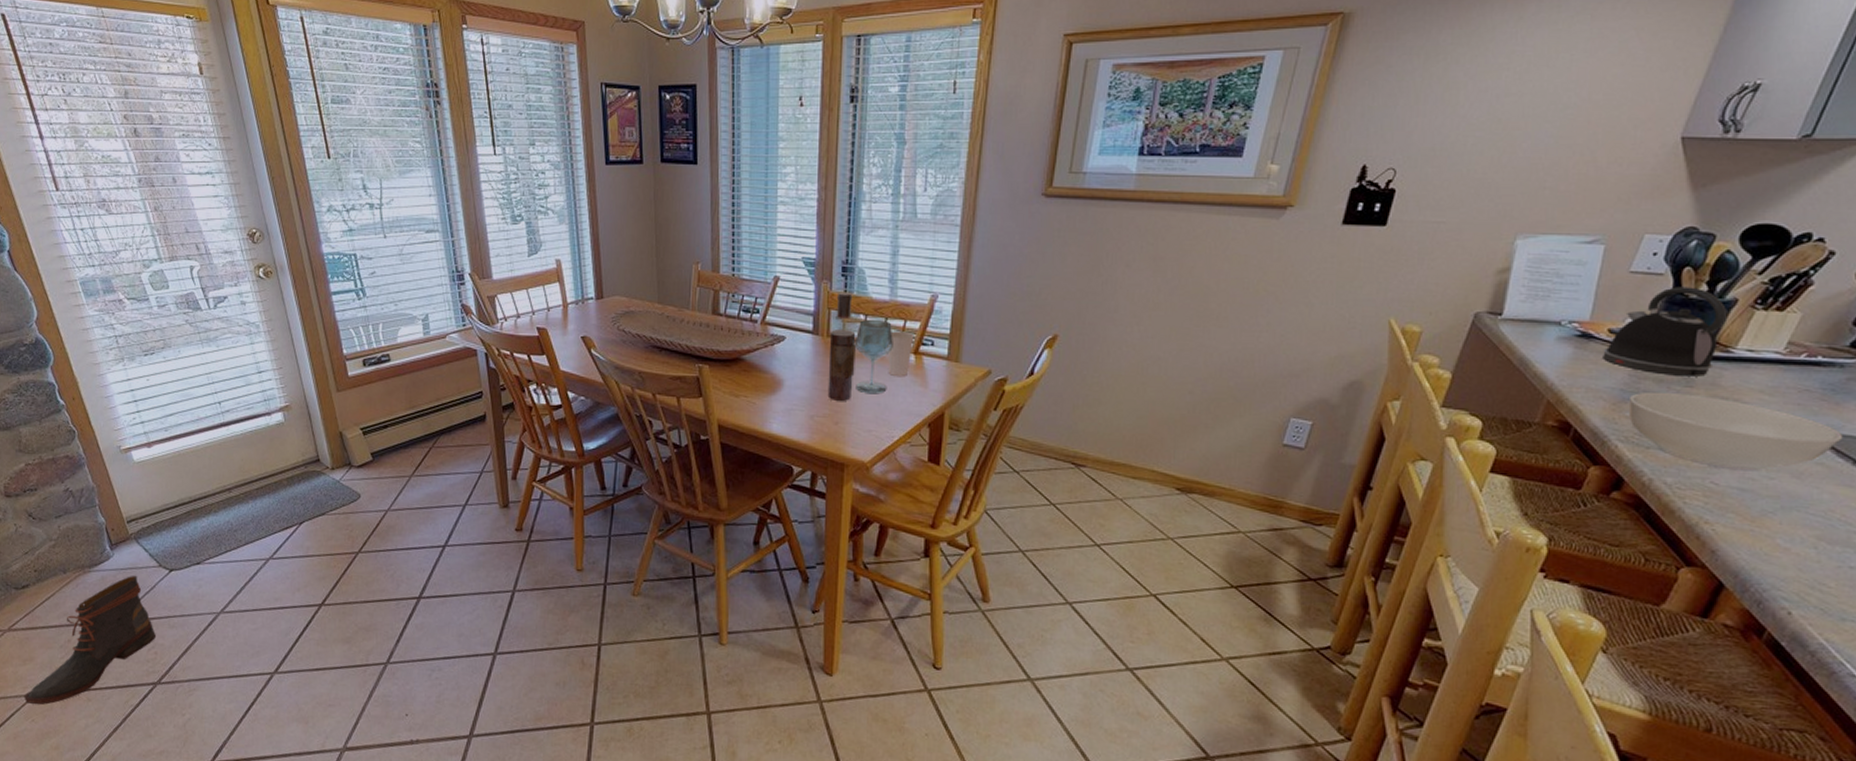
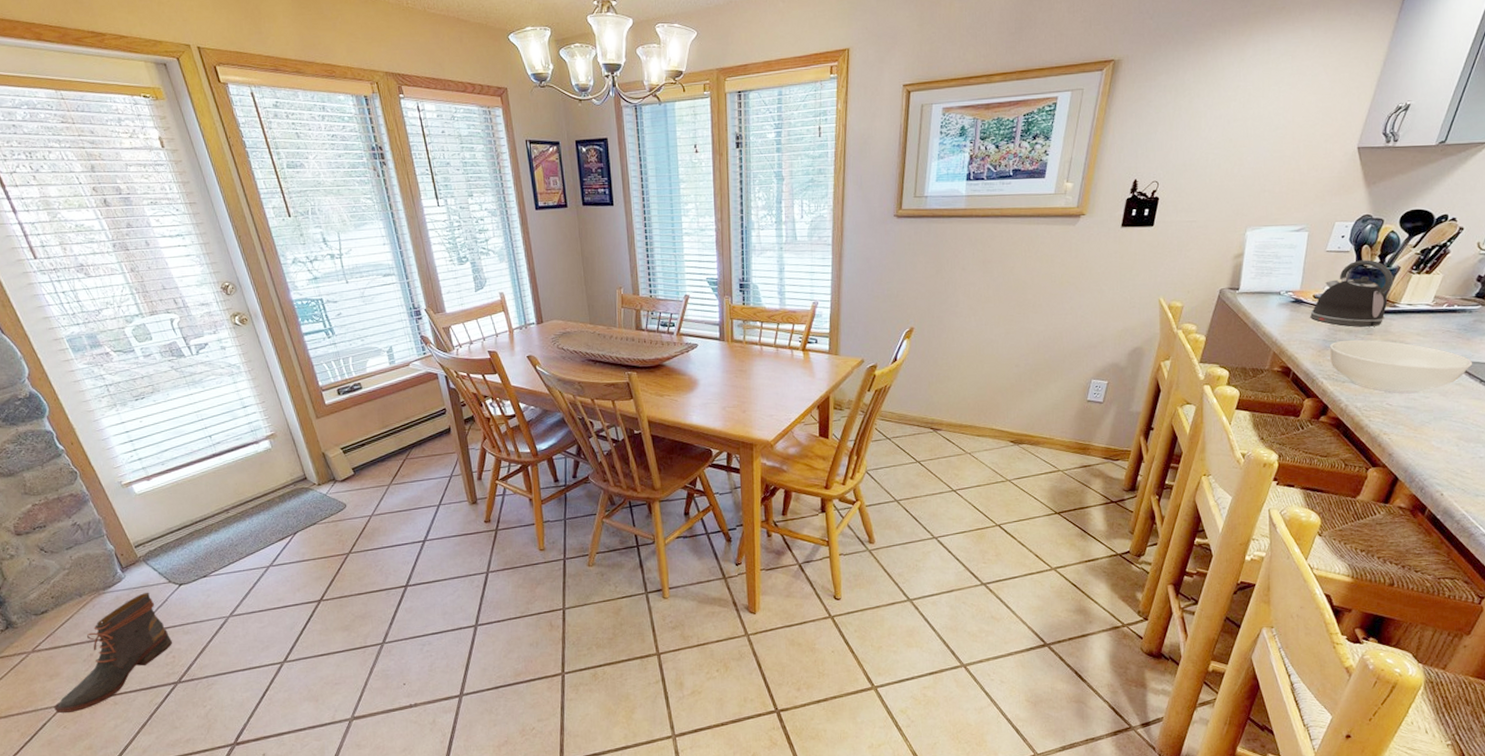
wine bottle: present [827,291,856,401] -> none [733,304,756,393]
wine glass: present [854,319,895,394] -> none [754,324,786,386]
cup: present [888,331,915,377] -> none [782,333,802,371]

